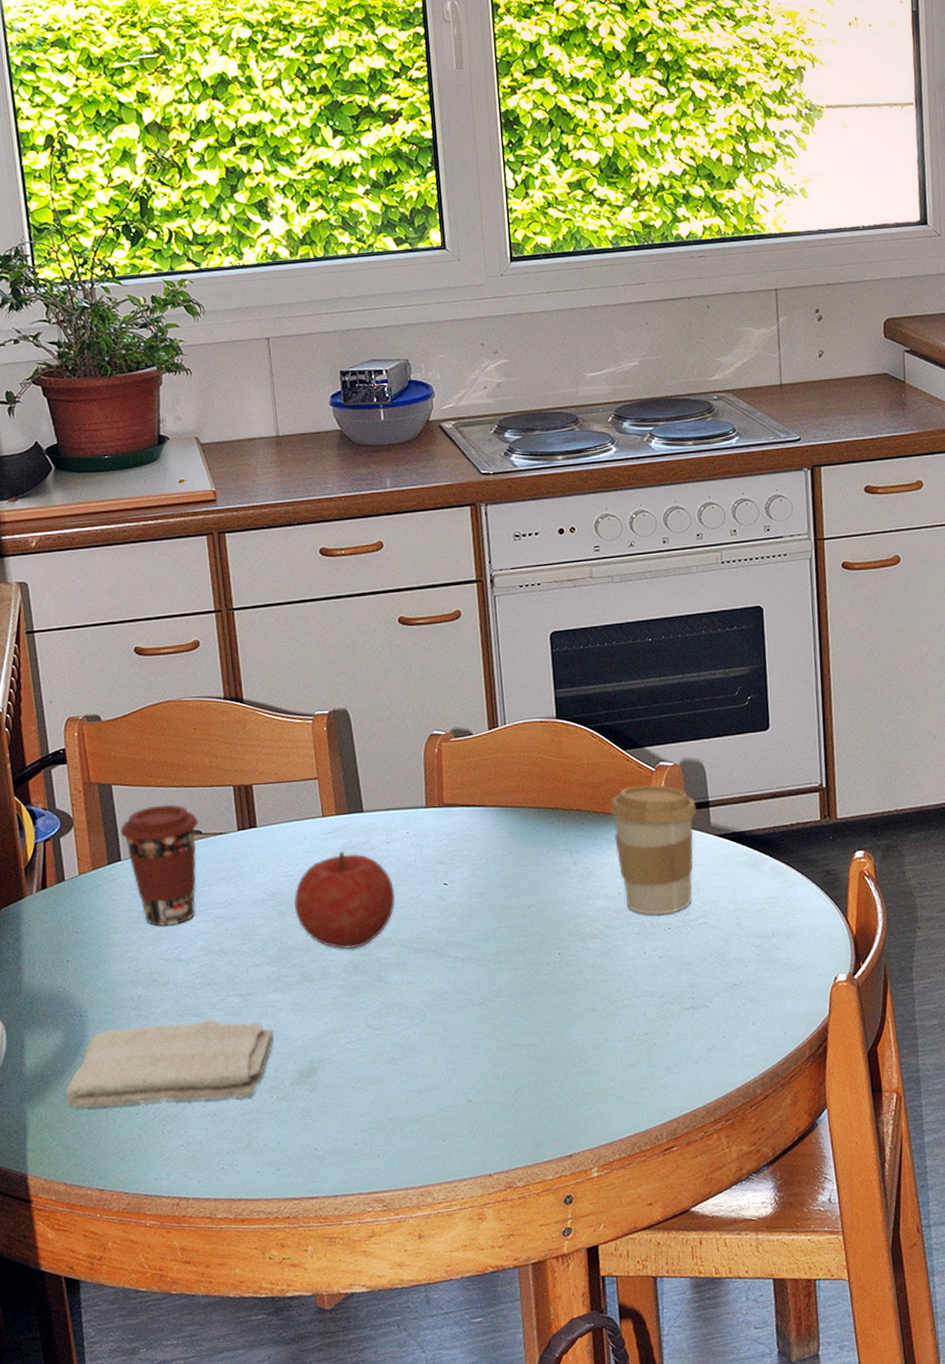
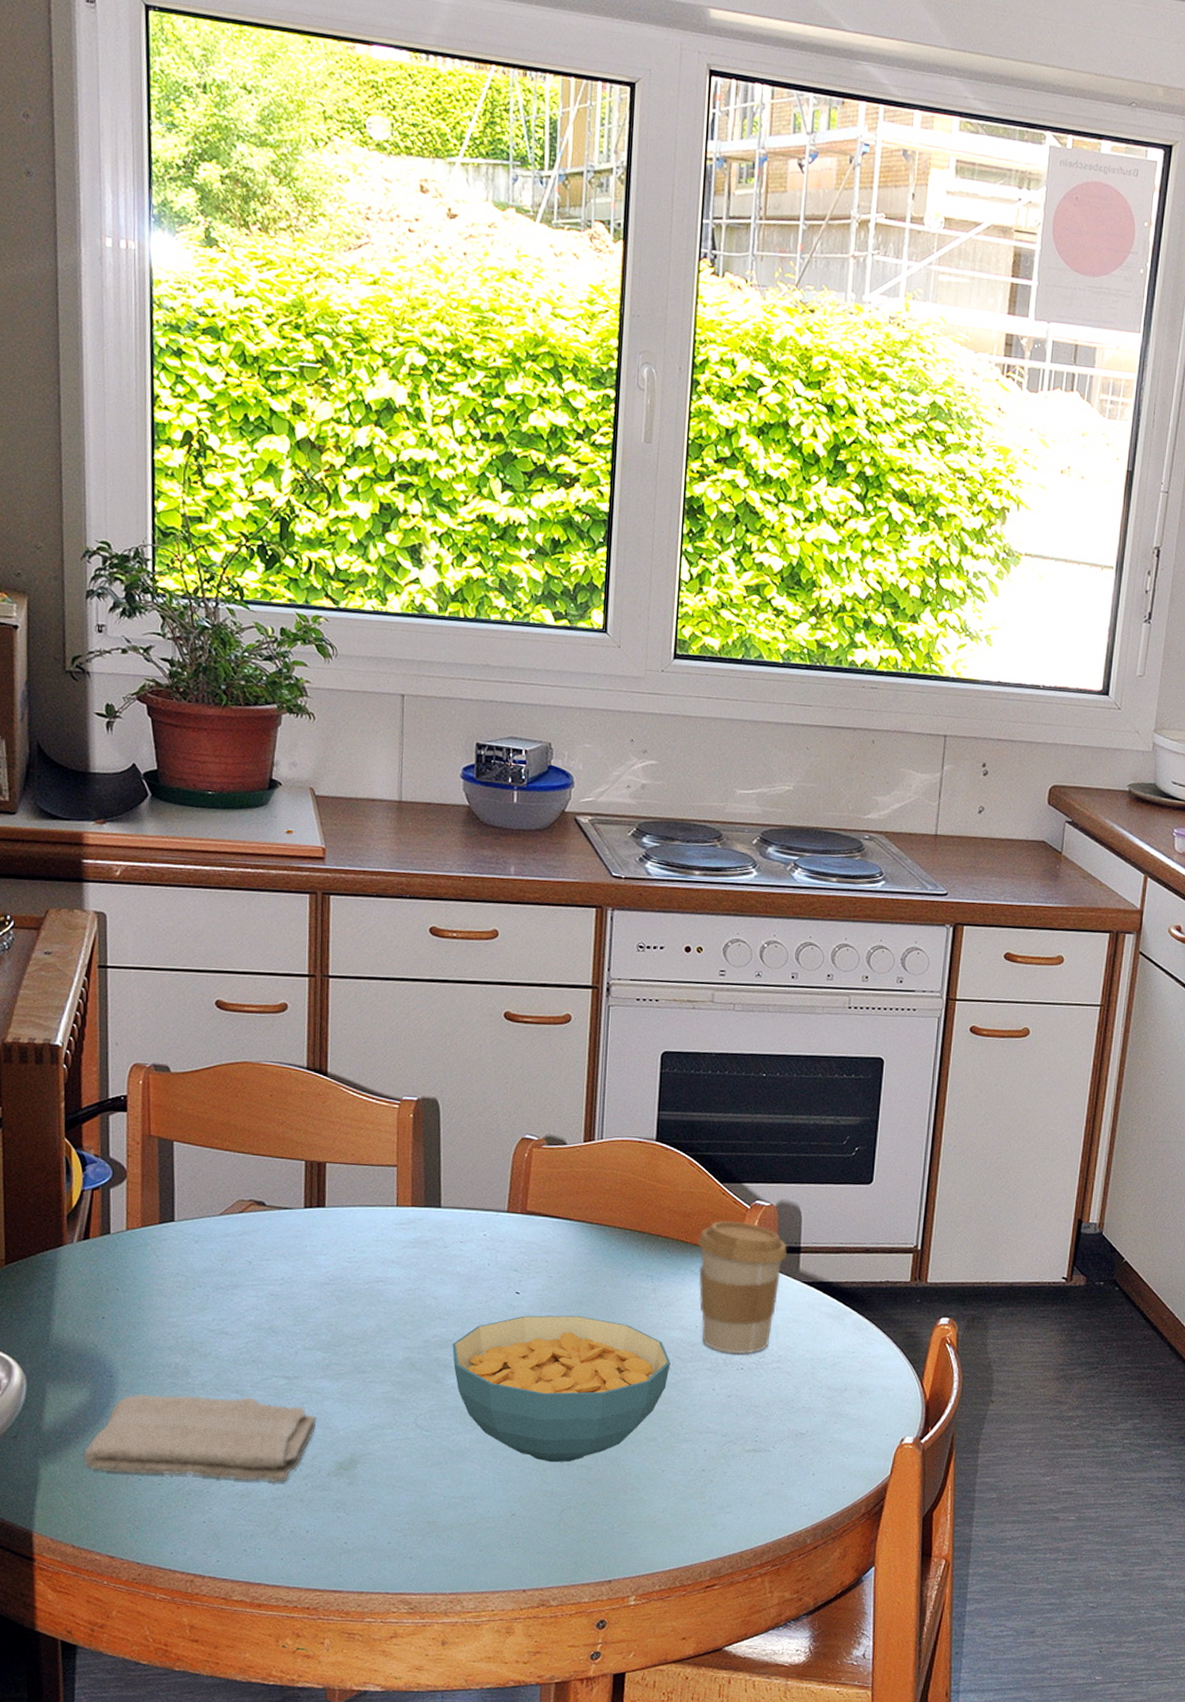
coffee cup: present [120,804,199,926] -> none [176,1169,264,1296]
fruit: present [294,851,396,949] -> none [355,1244,463,1346]
cereal bowl: none [391,898,600,1045] -> present [452,1315,671,1463]

